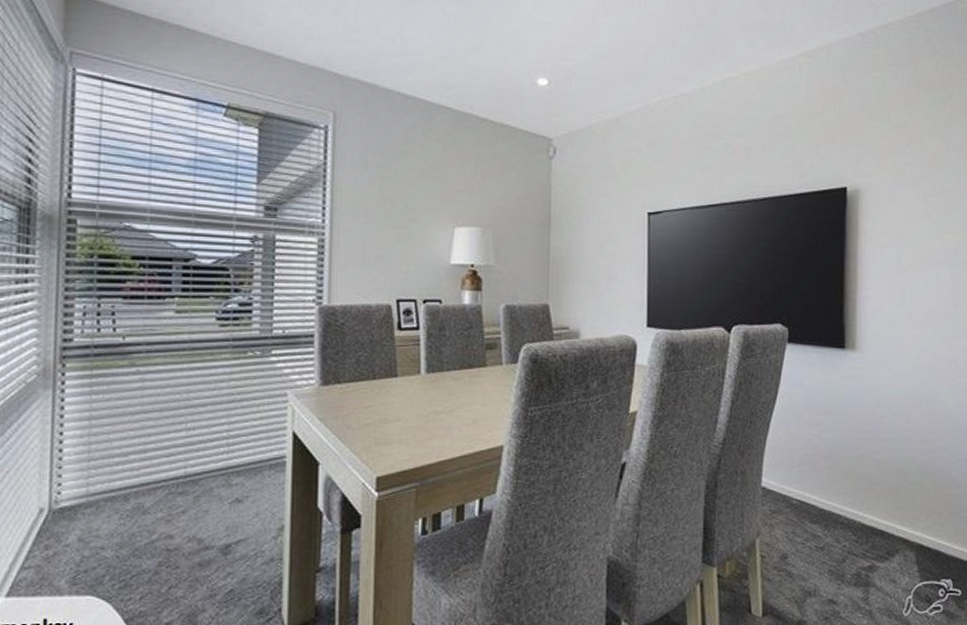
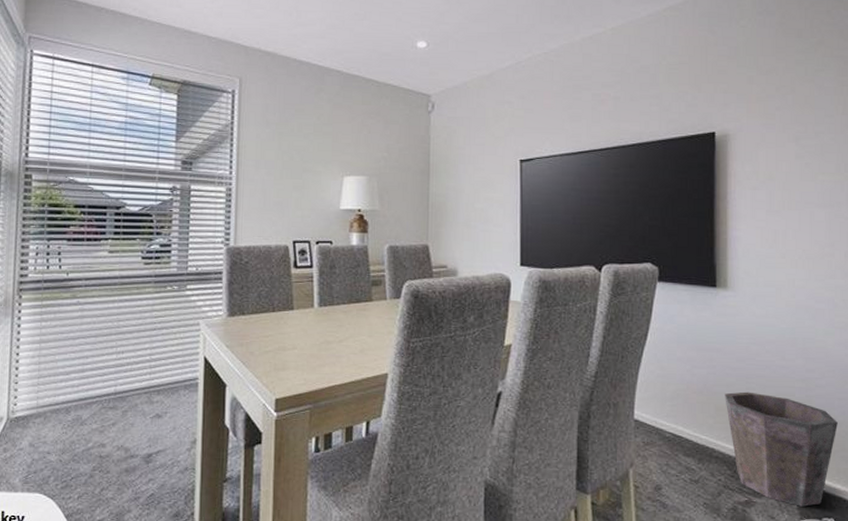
waste bin: none [851,455,957,569] -> present [725,391,838,507]

